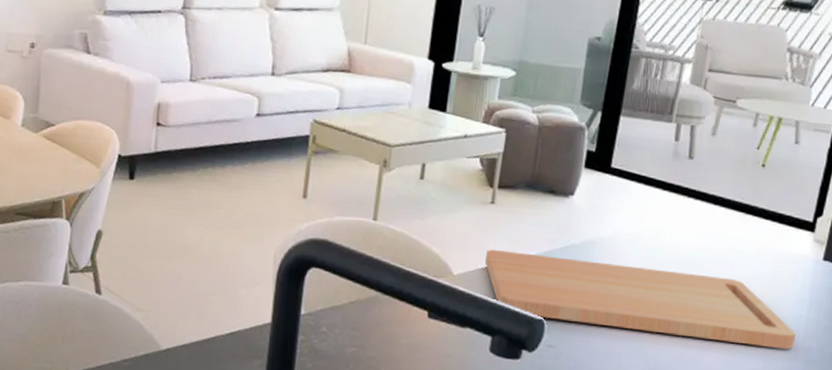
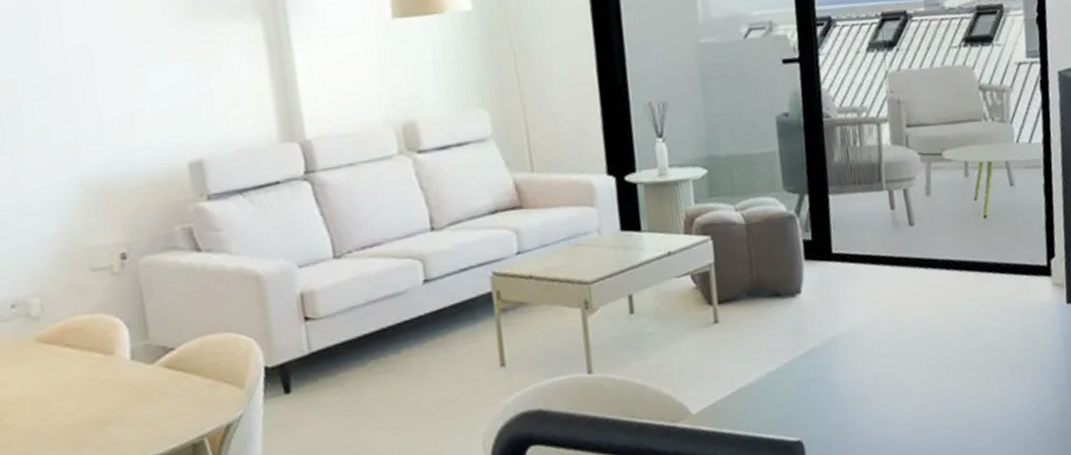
cutting board: present [484,250,797,350] -> none [722,345,1061,440]

